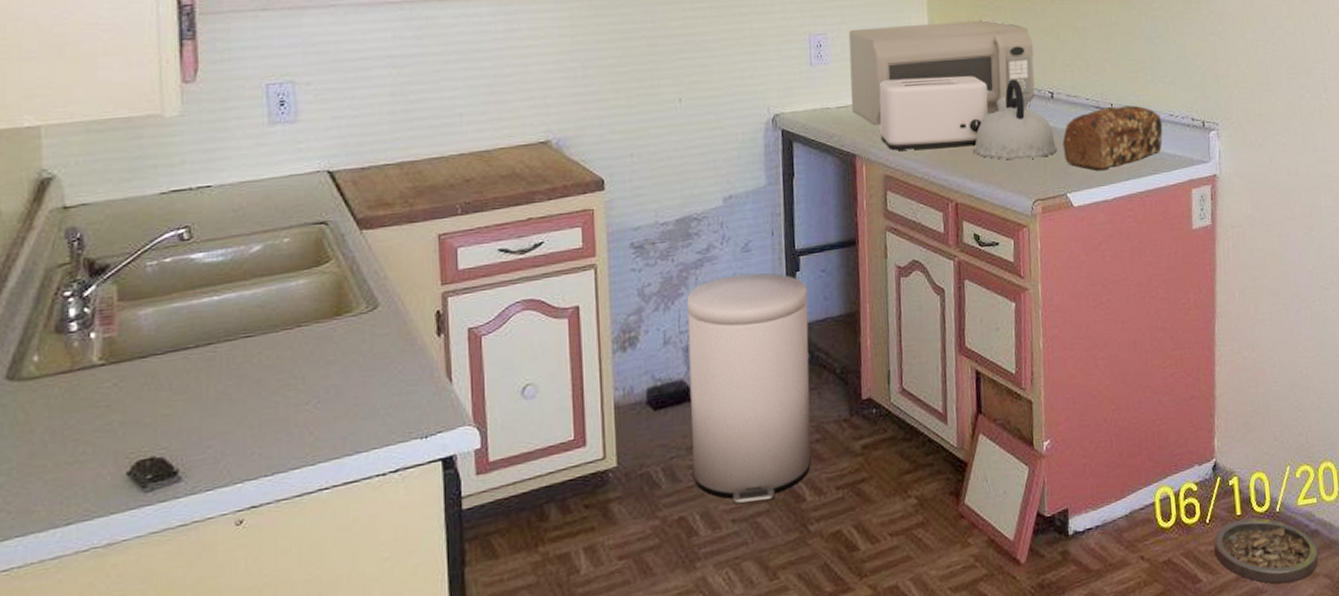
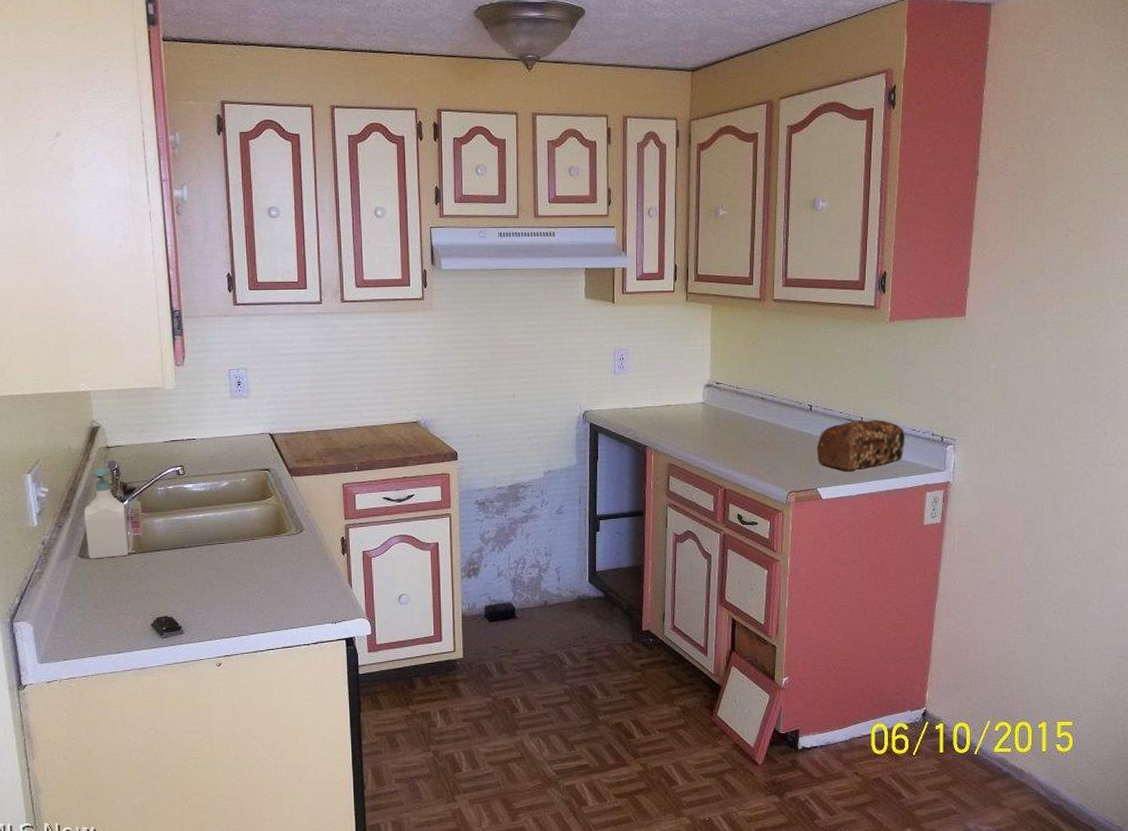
soap bottle: none [20,238,98,381] -> present [84,467,131,559]
pedal bin: present [687,273,811,505] -> none [515,530,605,696]
microwave: present [848,20,1034,126] -> none [645,343,797,424]
toaster: present [879,76,990,151] -> none [667,388,759,445]
kettle: present [973,79,1057,160] -> none [742,393,812,458]
pet bowl: present [1214,517,1319,584] -> none [917,756,1007,809]

